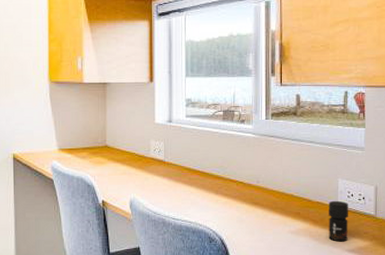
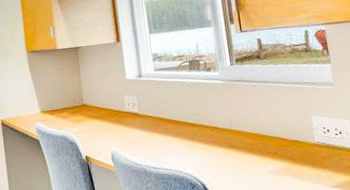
jar: present [328,200,349,242] -> none [305,137,331,178]

